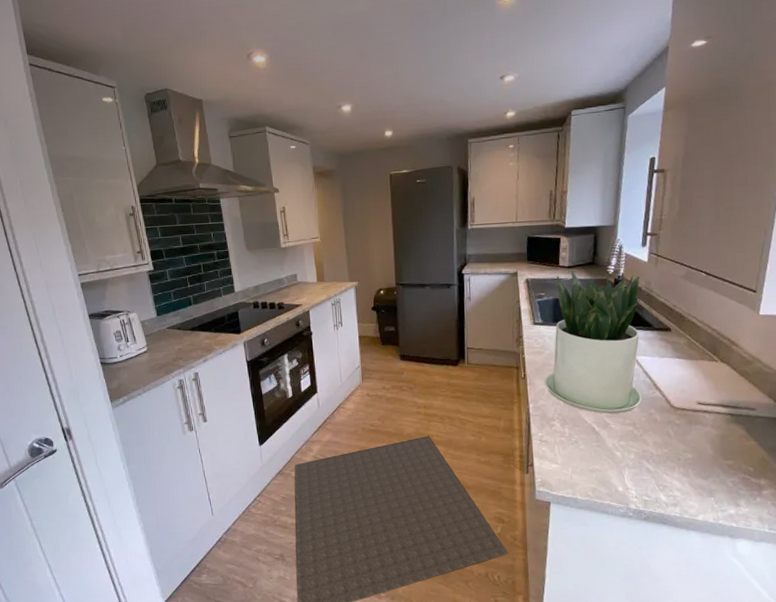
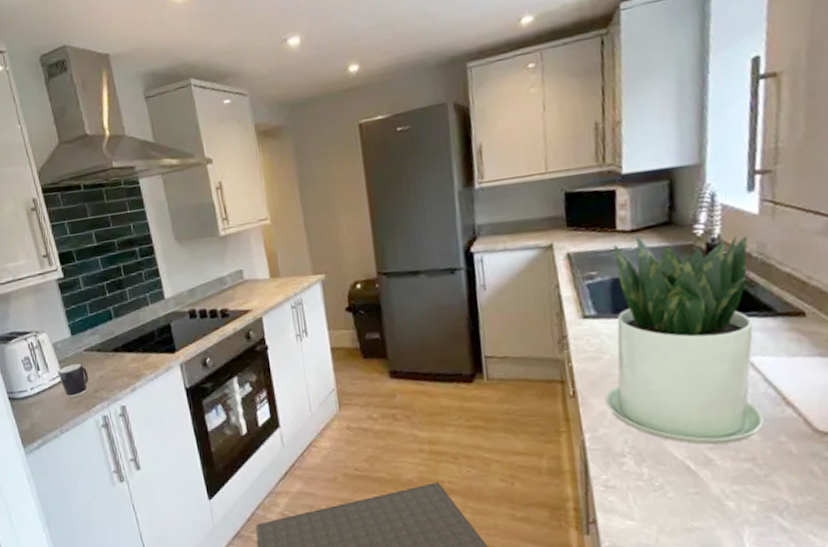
mug: none [143,338,170,364] -> present [57,363,89,398]

